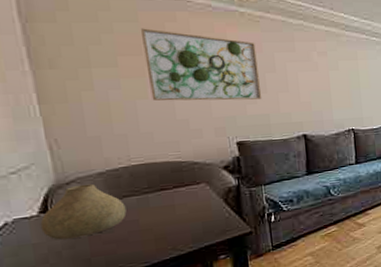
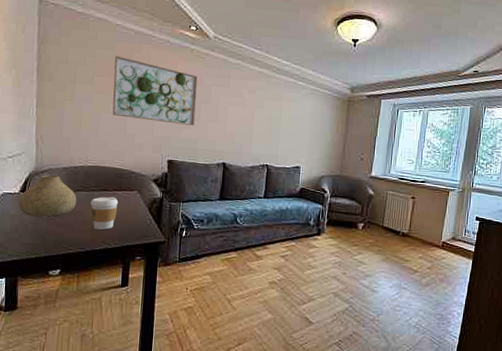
coffee cup: none [145,195,184,238] -> present [90,196,119,230]

